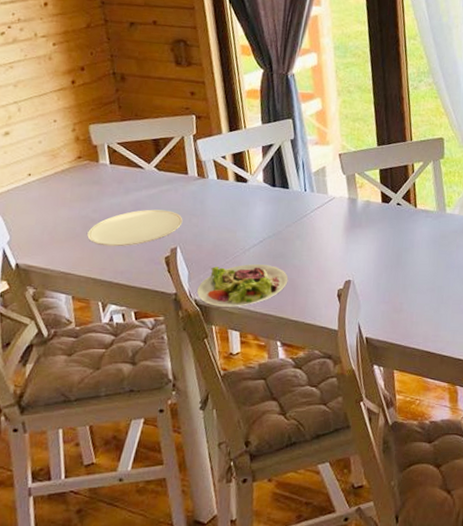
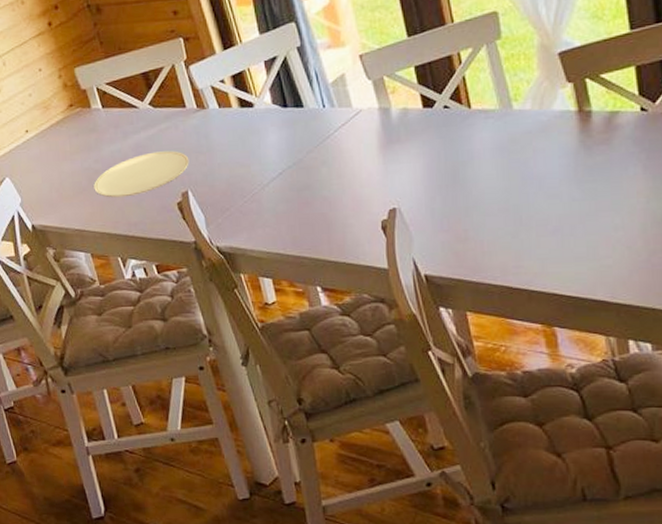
salad plate: present [197,264,289,307] -> none [218,200,319,252]

